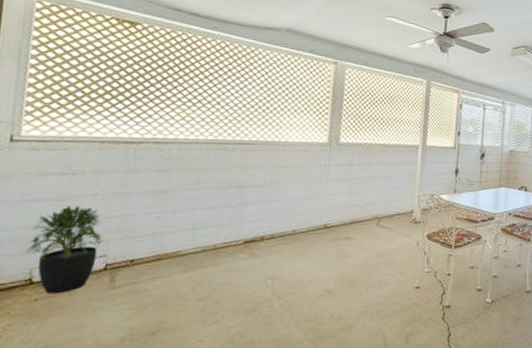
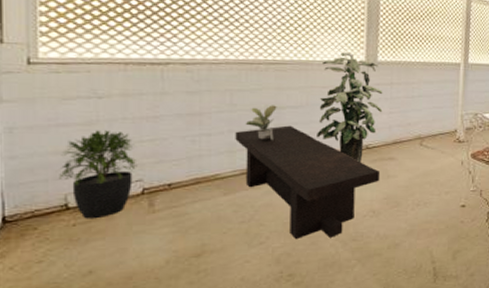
bench: none [199,204,337,319] -> present [235,125,381,240]
potted plant: none [209,183,241,218] -> present [245,105,277,140]
indoor plant: none [277,134,344,242] -> present [317,52,383,163]

